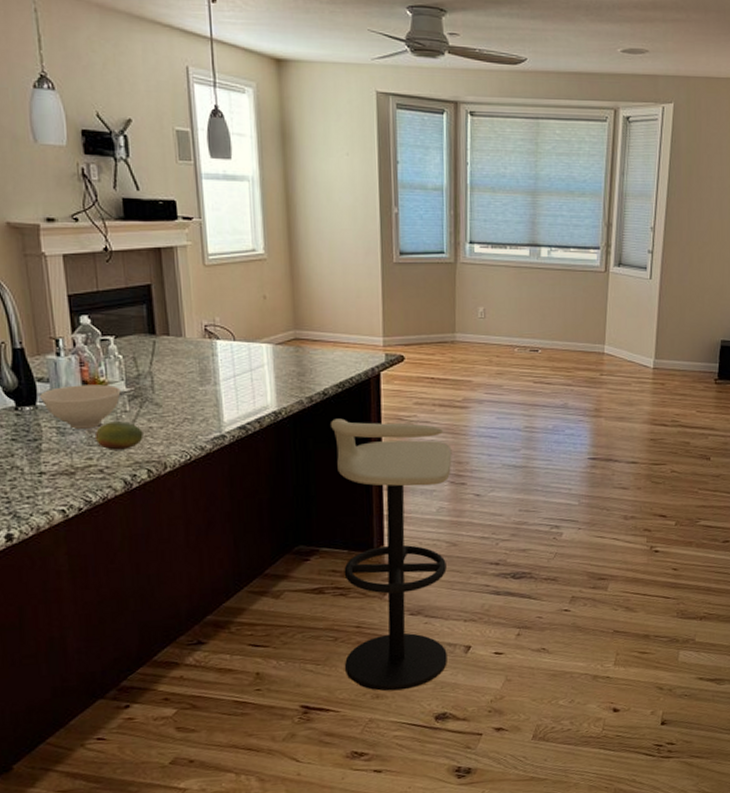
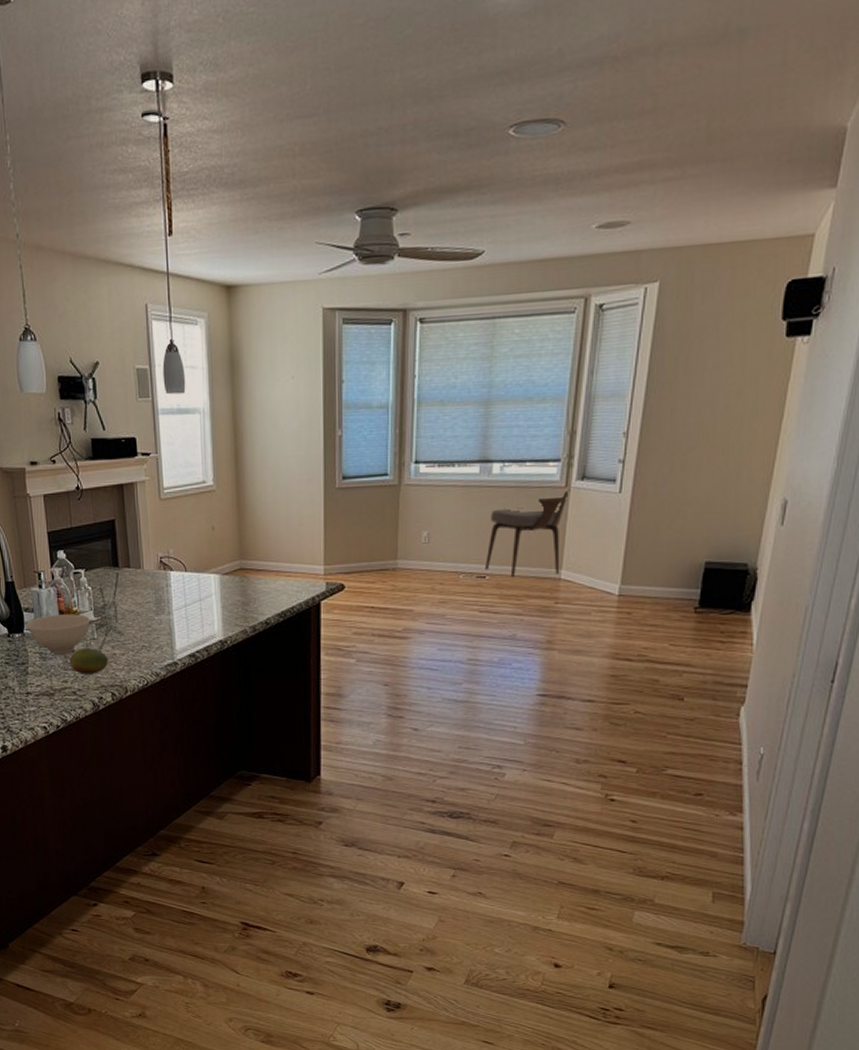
bar stool: present [331,418,452,692] -> none [272,648,390,919]
armchair: none [538,274,610,352] -> present [485,490,571,578]

